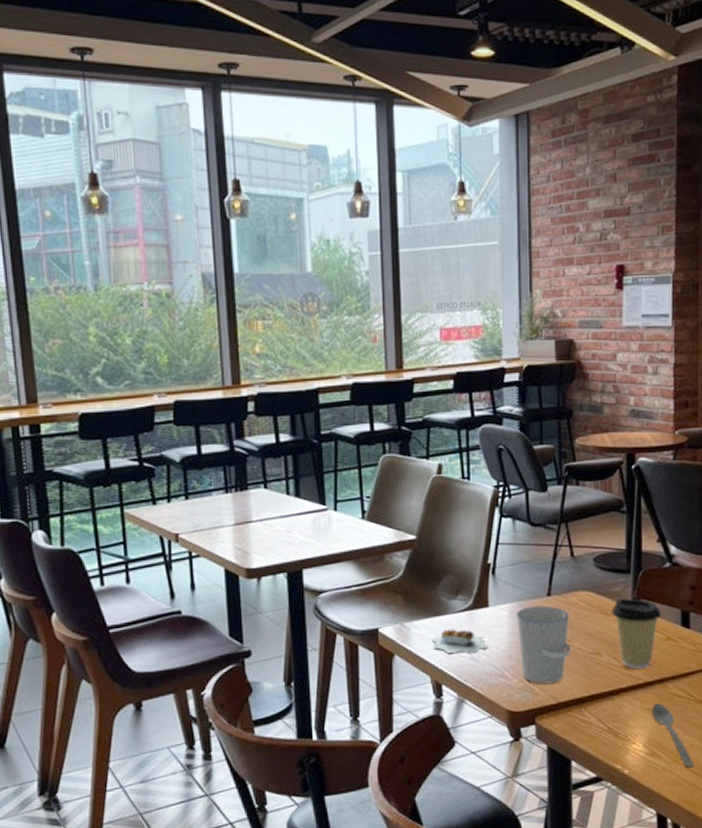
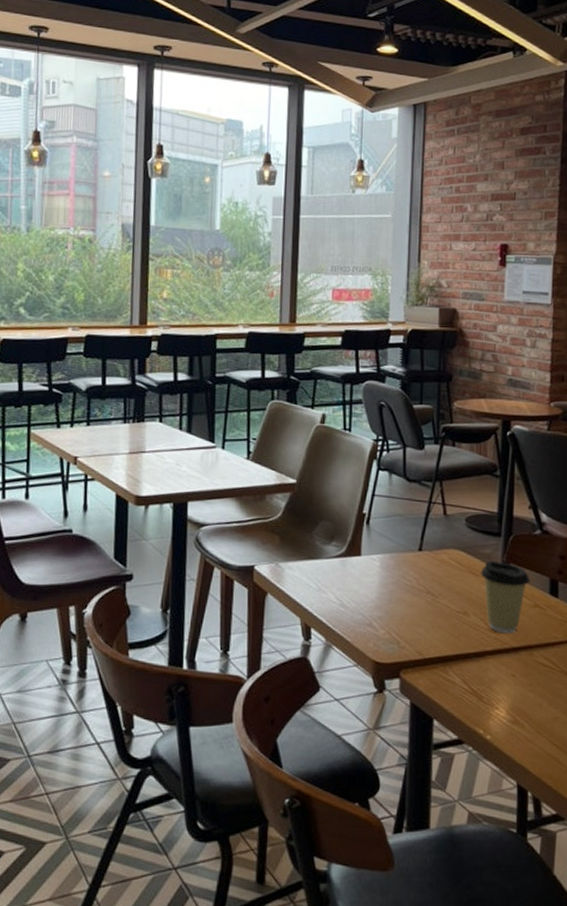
pastry: present [431,629,488,655] -> none [304,573,358,599]
cup: present [517,605,571,685] -> none [387,559,439,639]
spoon: present [651,703,694,769] -> none [515,670,557,742]

